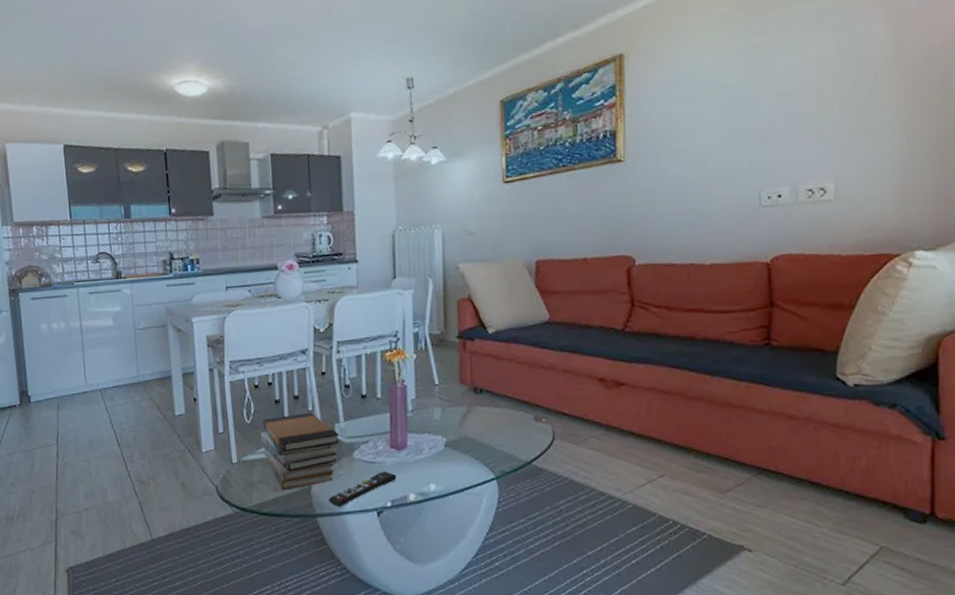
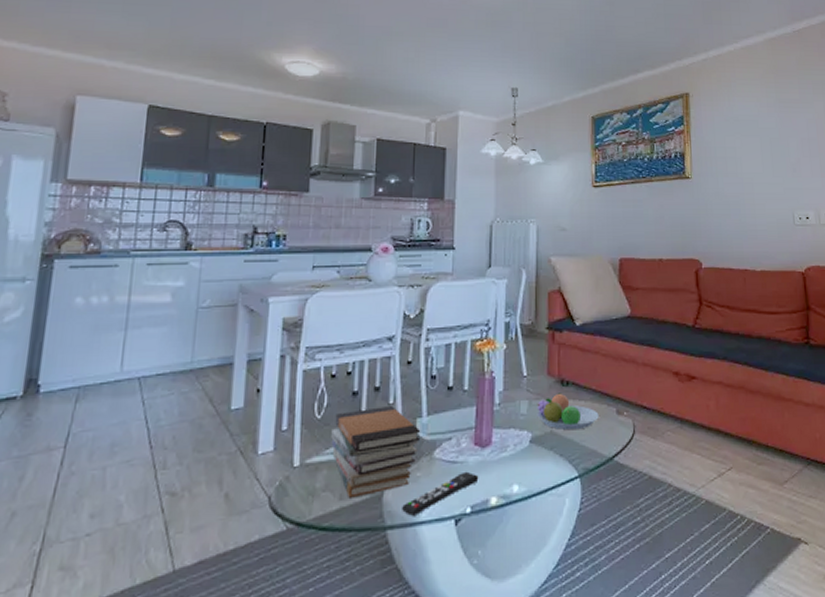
fruit bowl: none [450,400,515,436] -> present [537,393,599,431]

